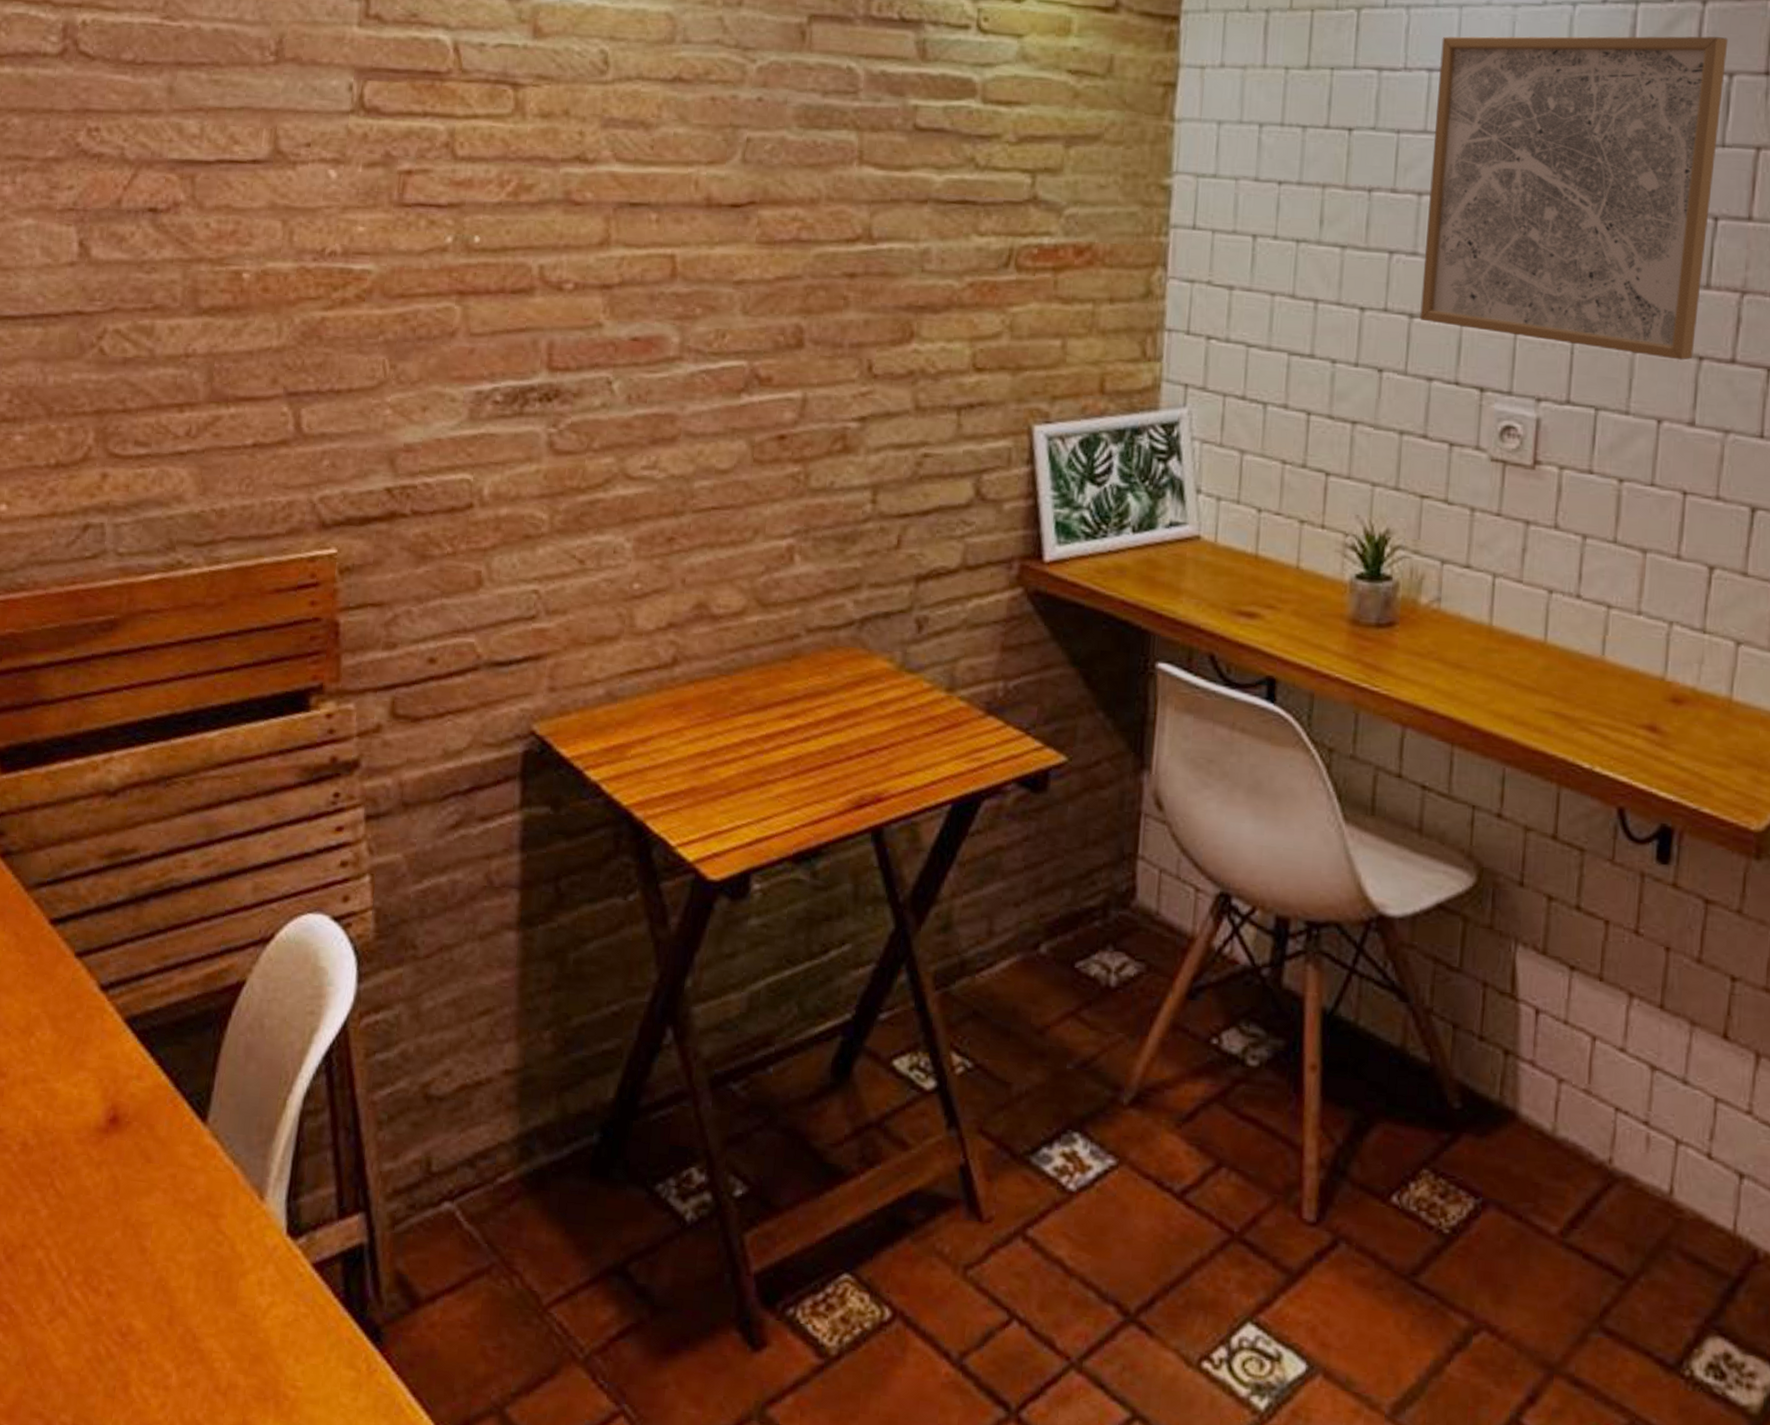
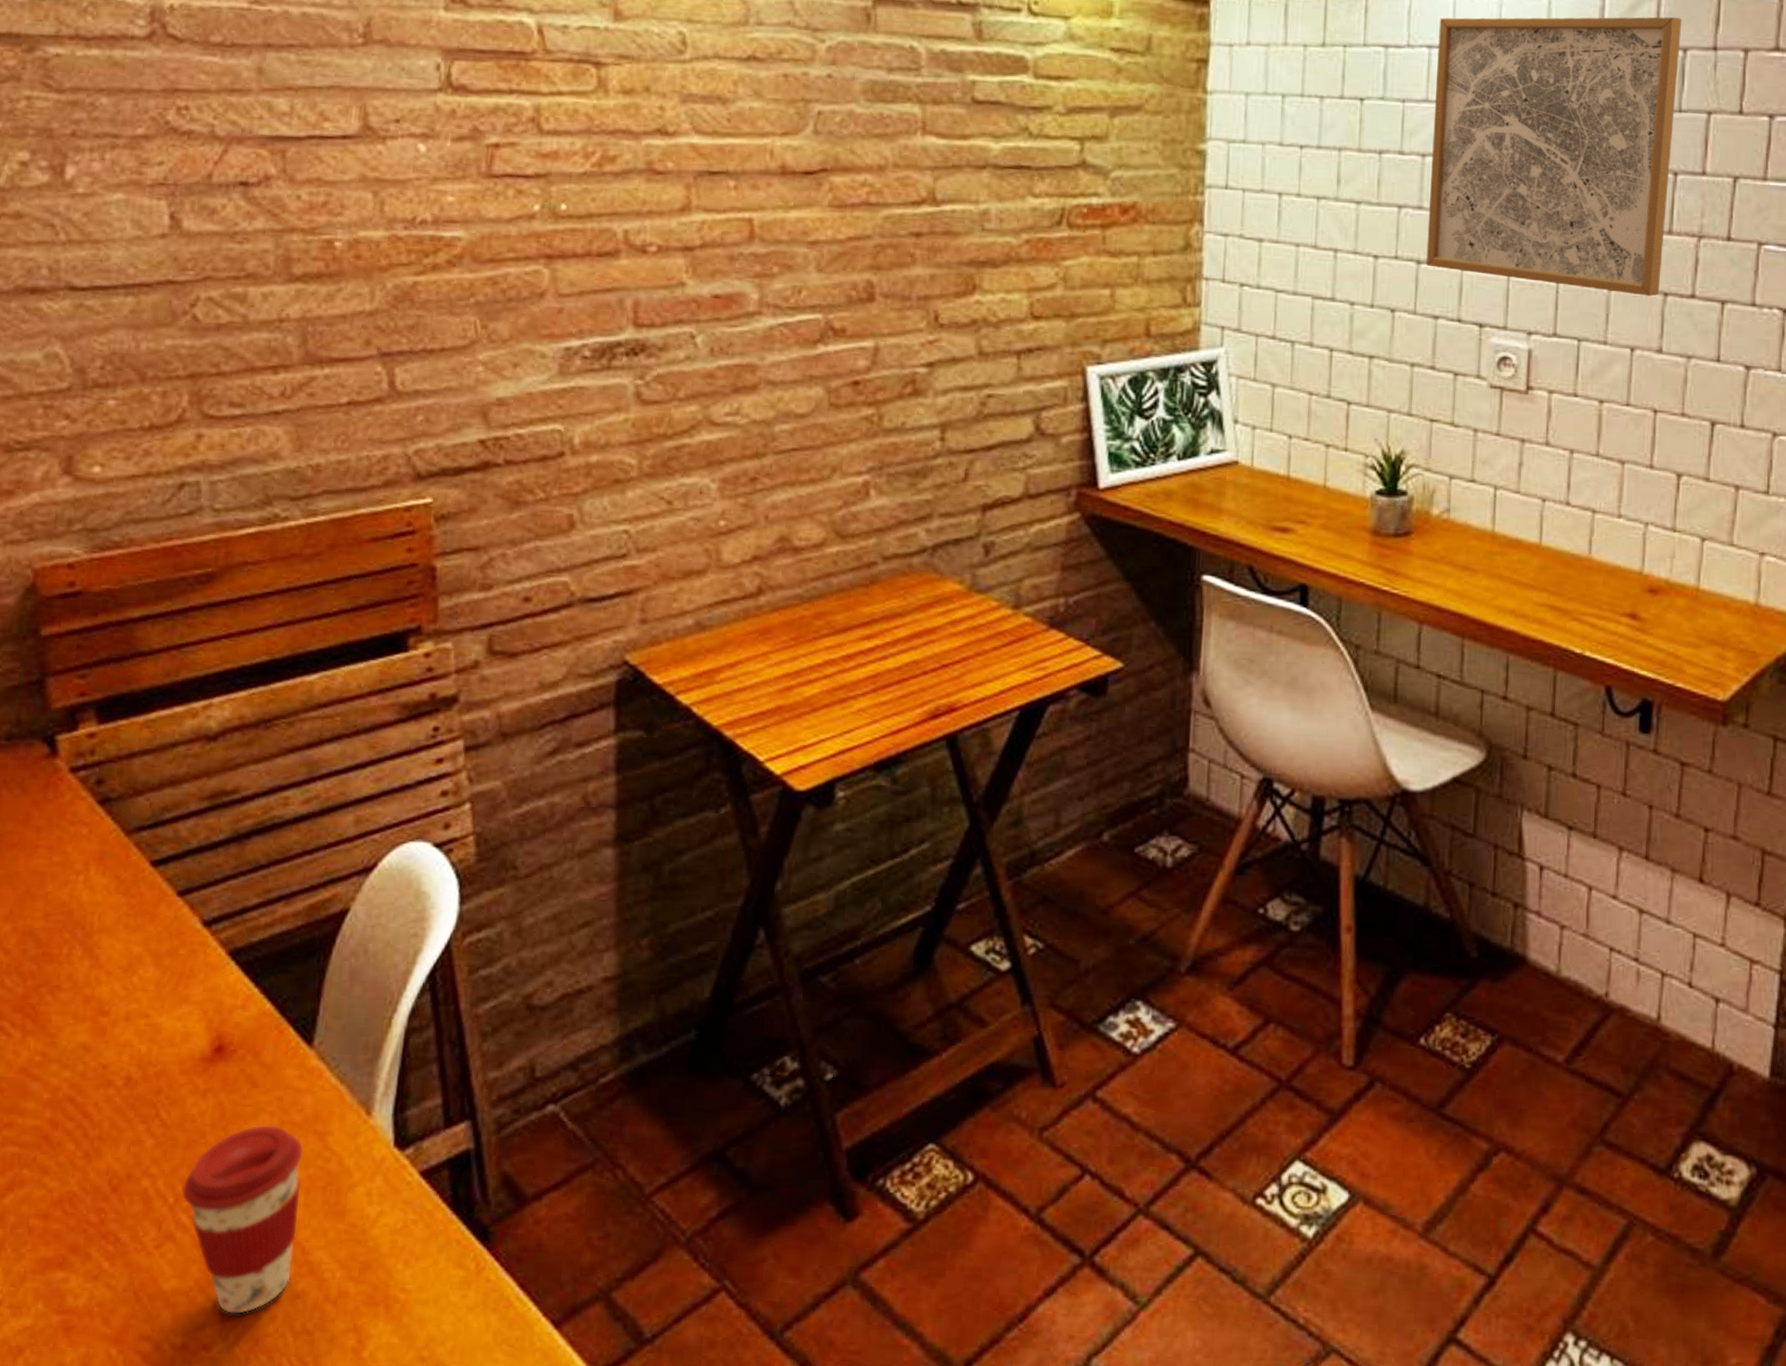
coffee cup: none [74,1201,197,1399] -> present [181,1124,304,1315]

